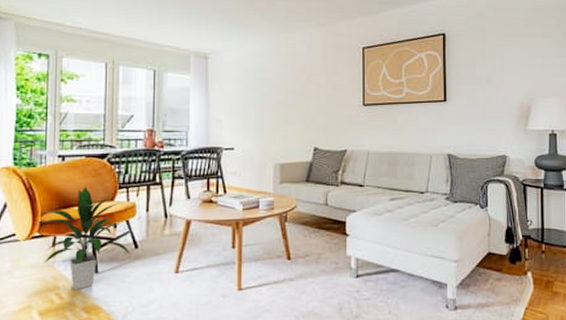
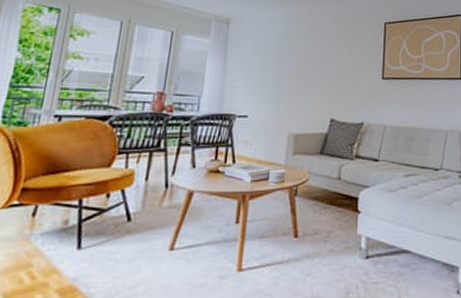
indoor plant: present [40,186,131,291] -> none [19,150,122,269]

